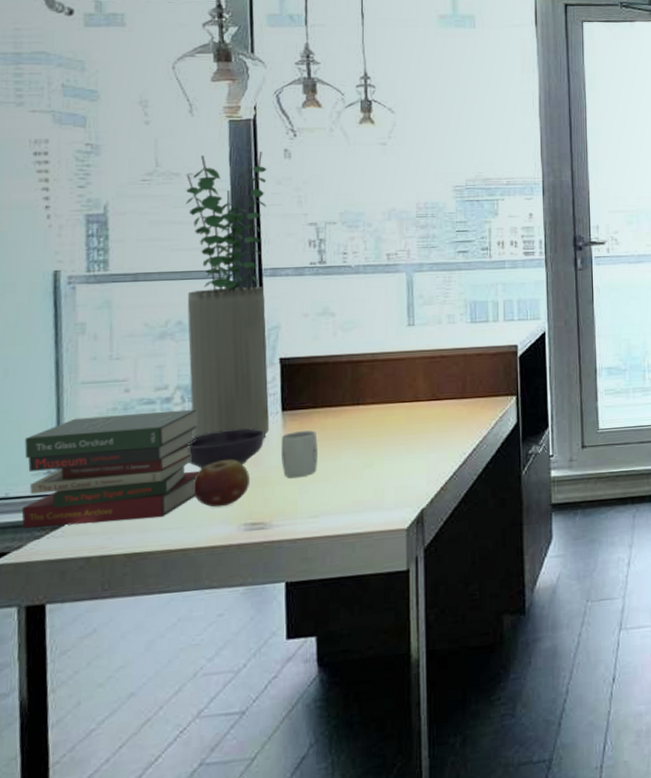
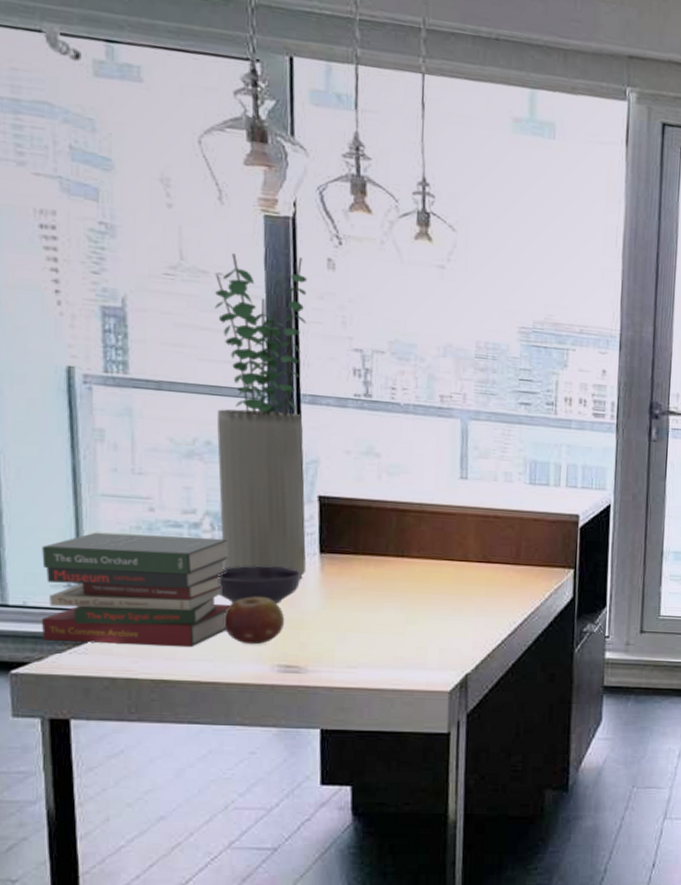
mug: present [282,430,318,479] -> none [318,576,358,626]

